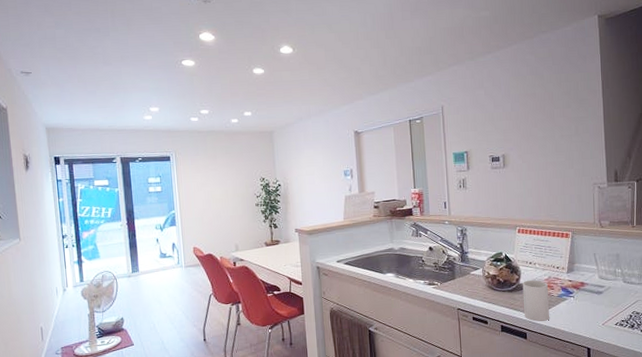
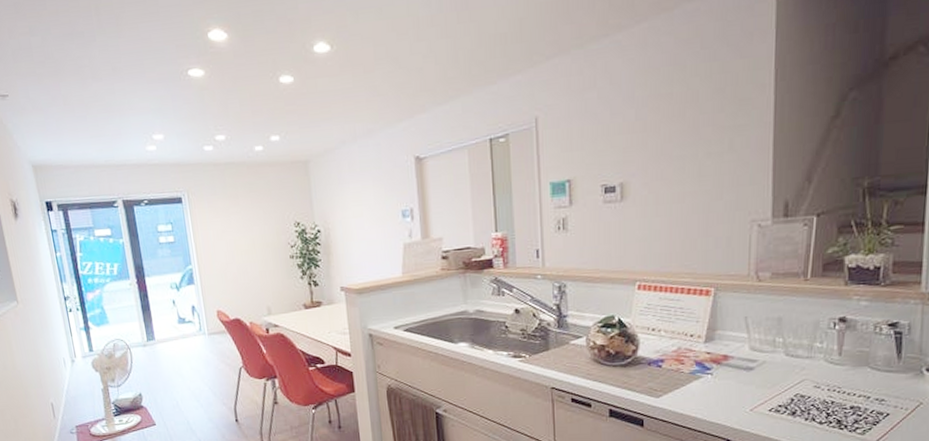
cup: present [522,280,550,322] -> none [640,352,677,406]

